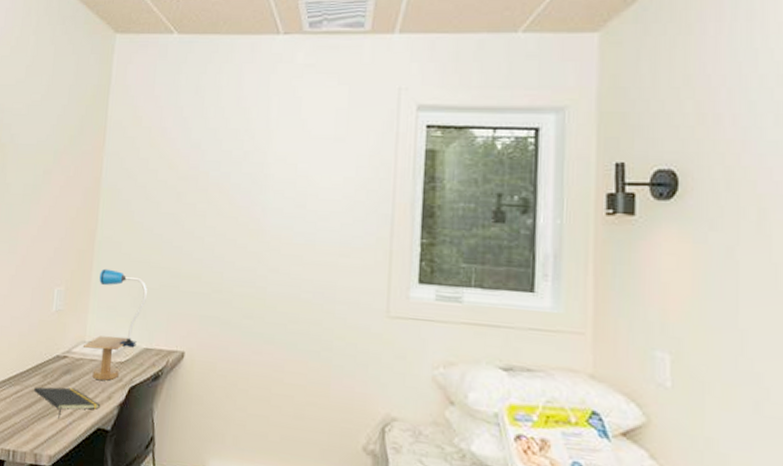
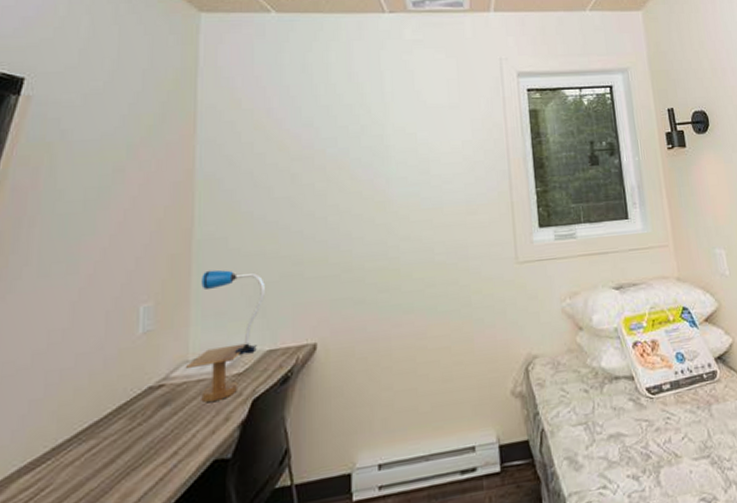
notepad: present [33,387,100,419] -> none [116,421,214,465]

